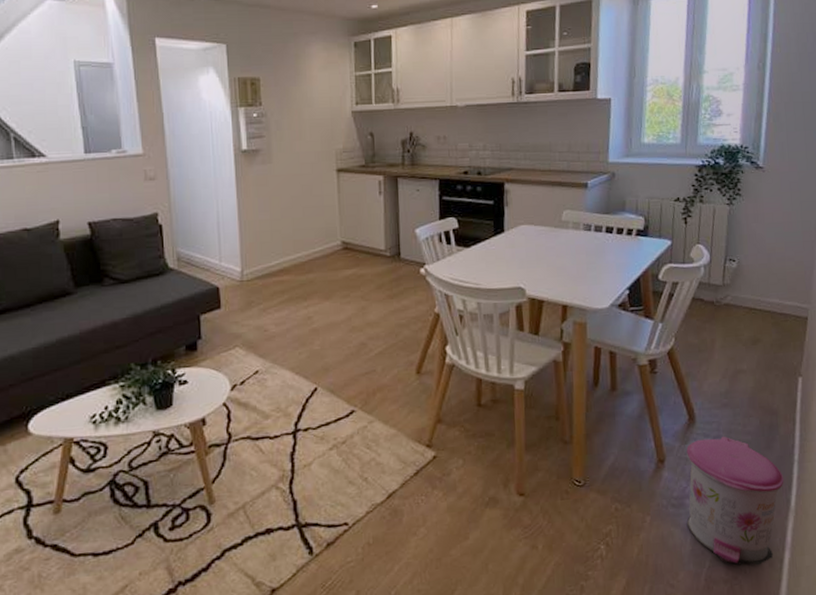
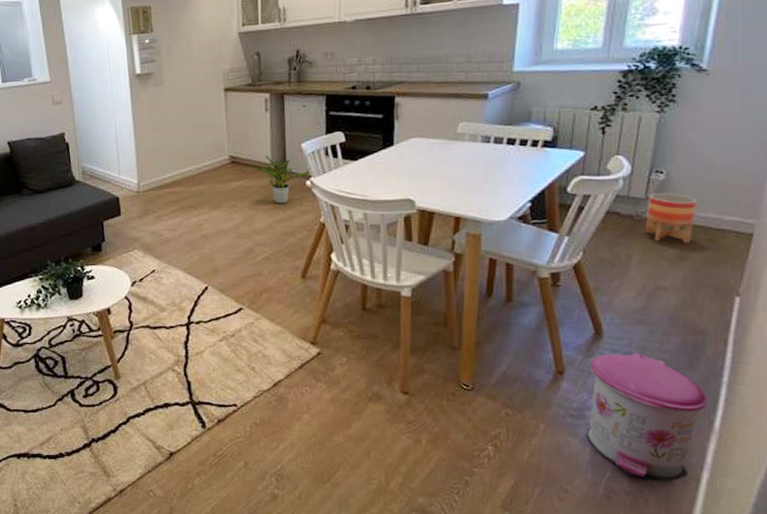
potted plant: none [370,240,424,294] -> present [256,154,310,204]
planter: none [724,279,764,328] -> present [645,192,697,244]

